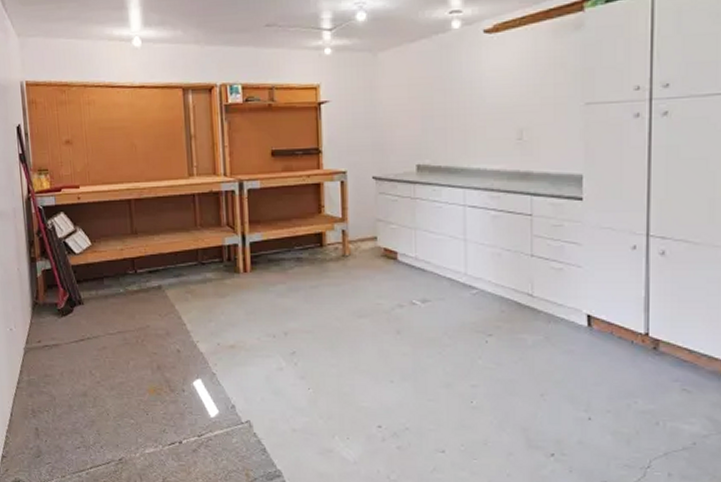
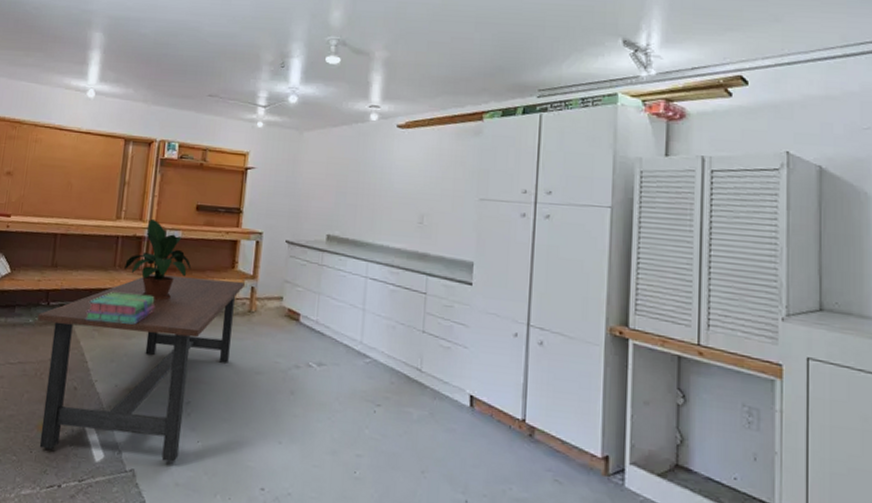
dining table: none [128,227,334,410] -> present [38,273,245,462]
stack of books: none [176,252,245,284] -> present [86,292,156,325]
potted plant: none [206,171,276,255] -> present [124,218,192,300]

